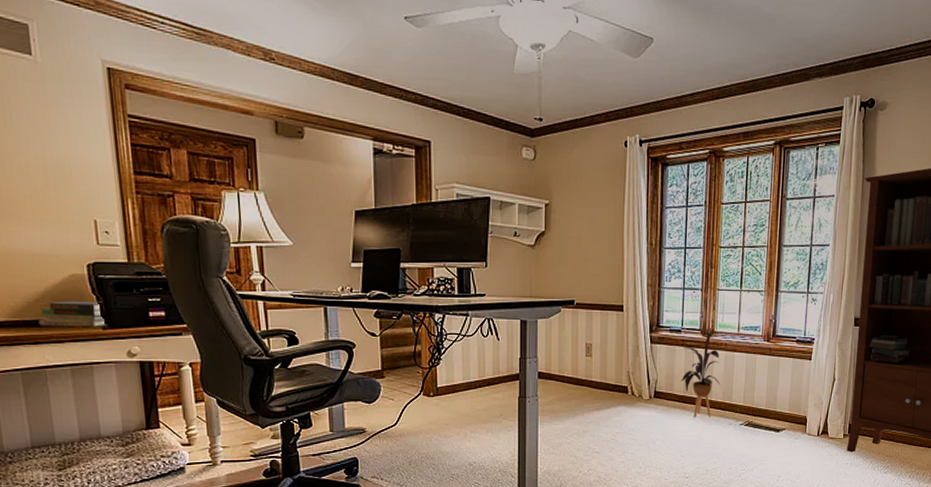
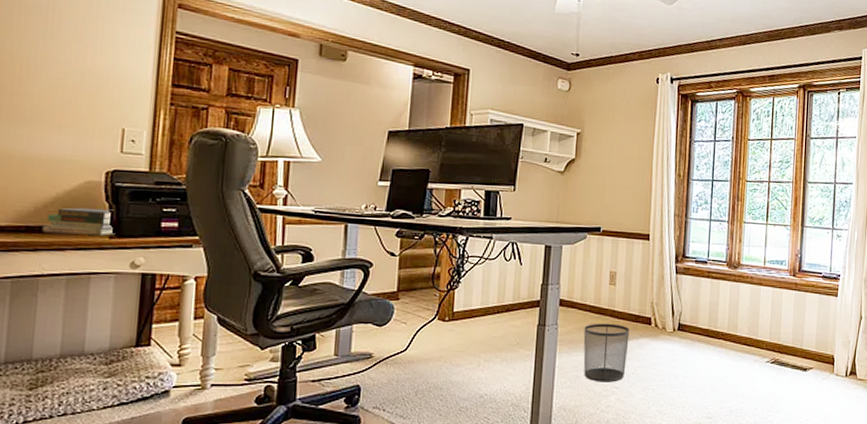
waste bin: none [563,393,607,448] -> present [583,323,630,382]
house plant: present [681,331,721,418] -> none [706,264,746,354]

